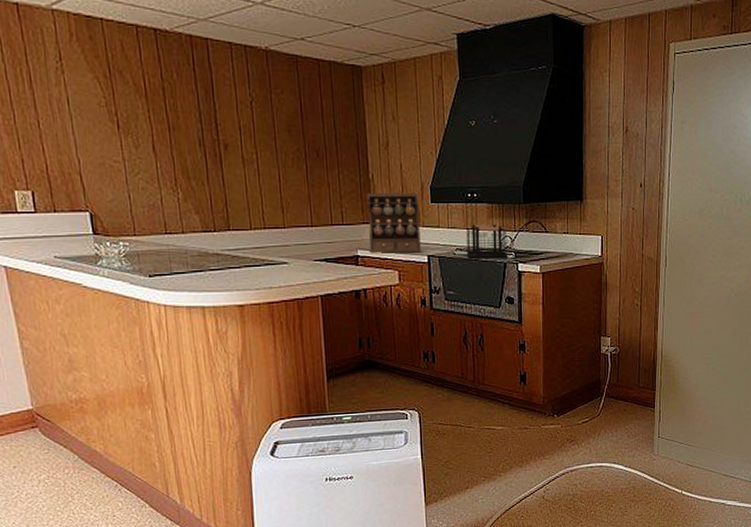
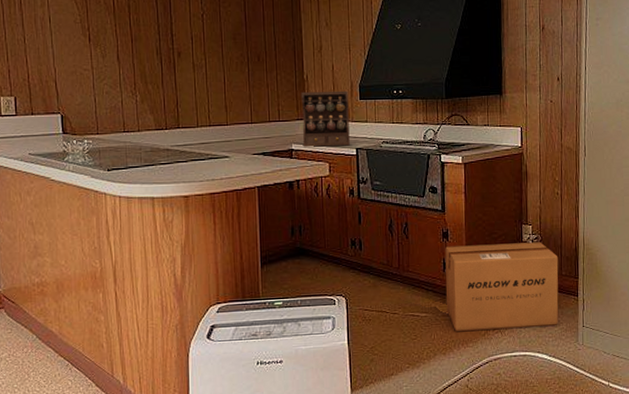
dish rack: present [466,224,508,260] -> none [392,118,432,152]
box: none [522,354,636,444] -> present [445,242,559,331]

